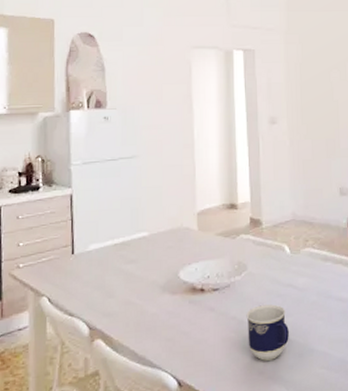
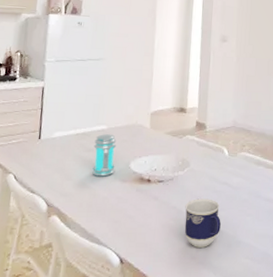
jar: none [136,241,162,291] -> present [92,134,117,177]

